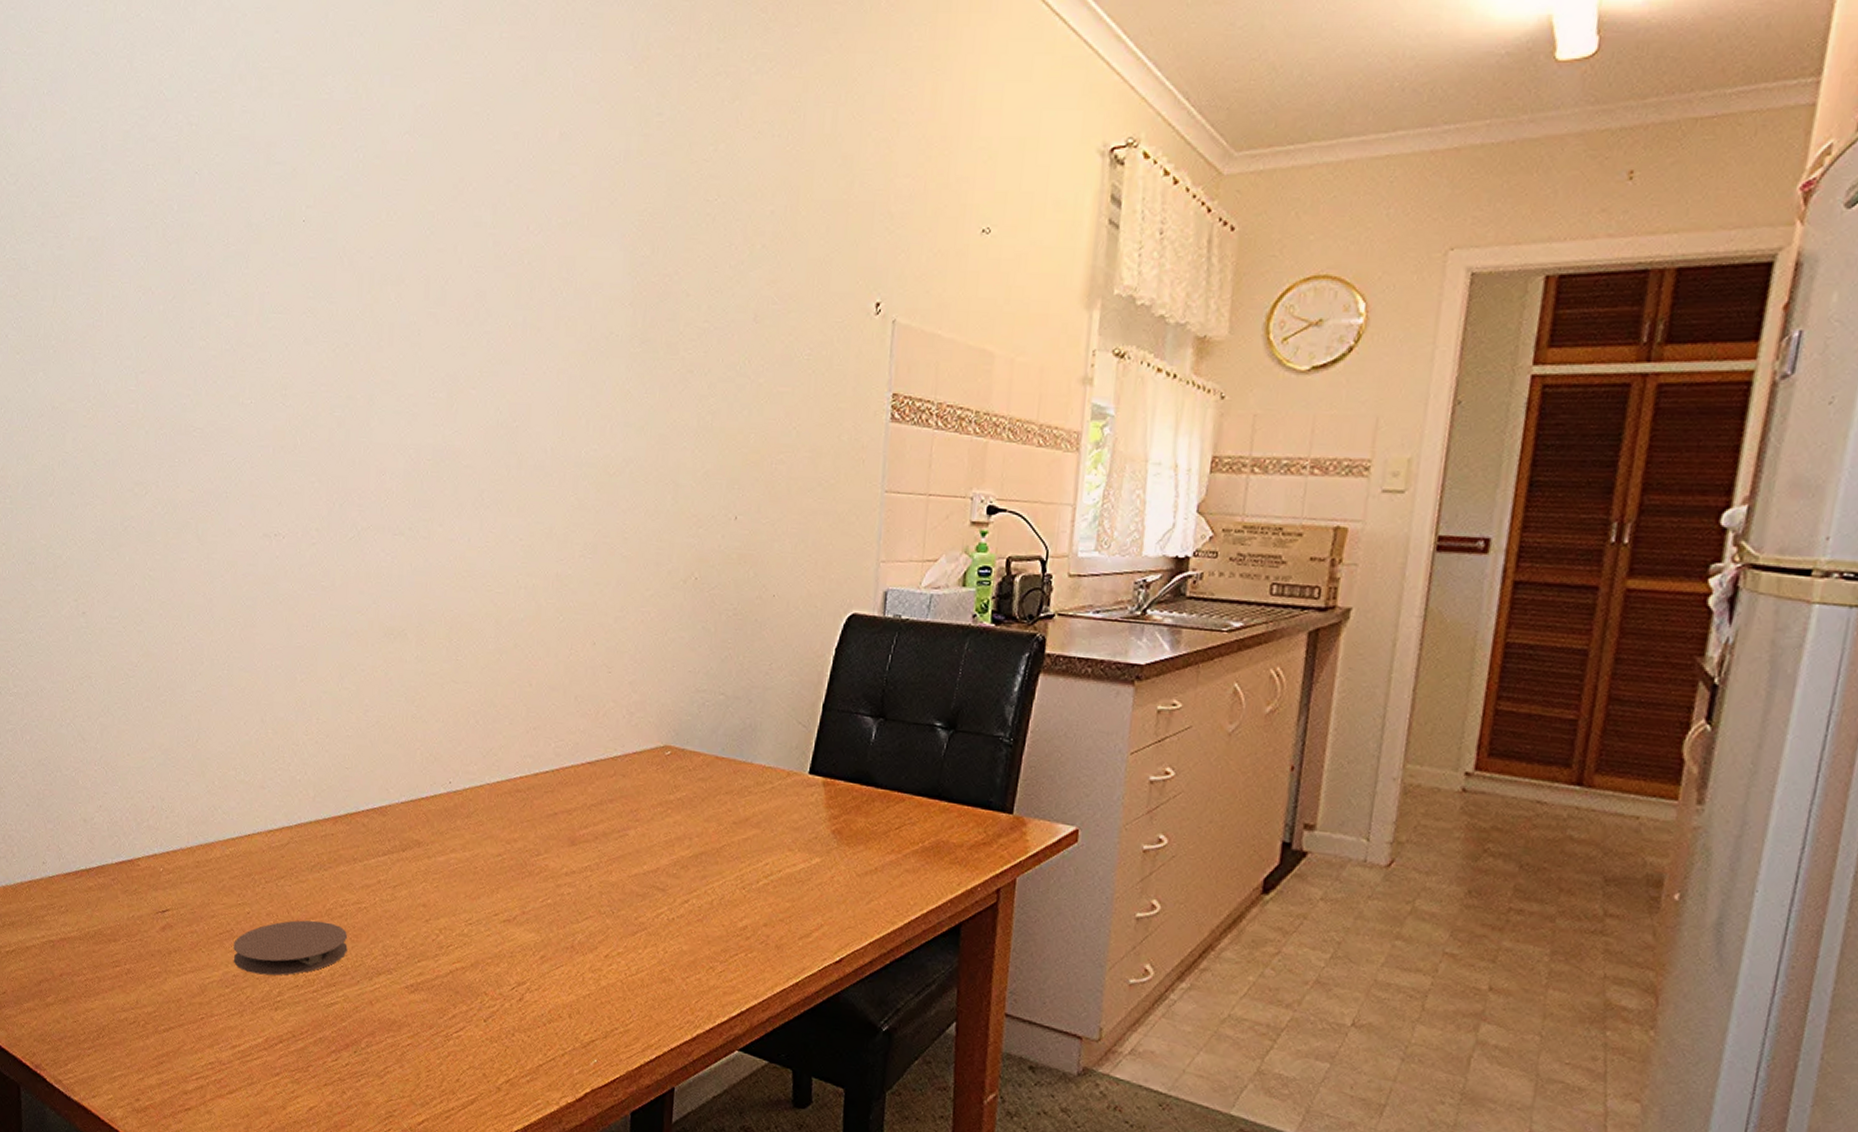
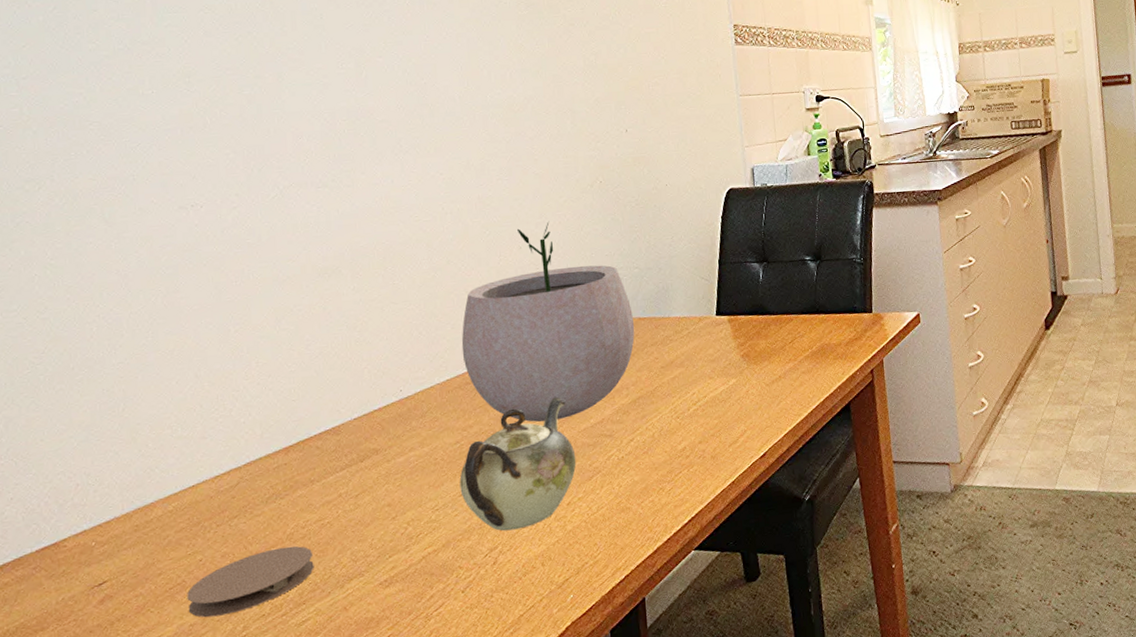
teapot: none [496,829,622,970] -> present [459,397,577,531]
plant pot: none [516,617,710,857] -> present [461,221,635,422]

